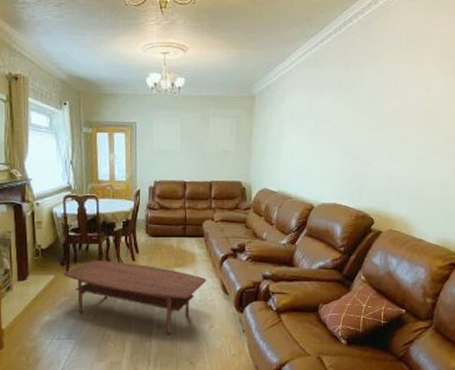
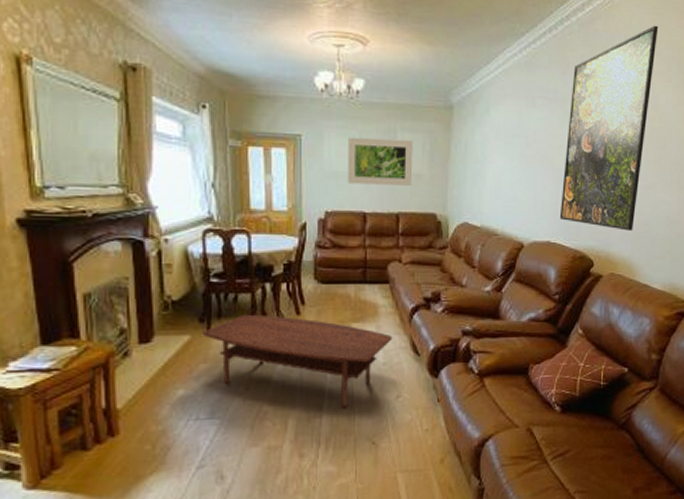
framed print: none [172,123,223,160] -> present [348,137,413,186]
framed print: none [344,22,430,194] -> present [559,25,659,231]

